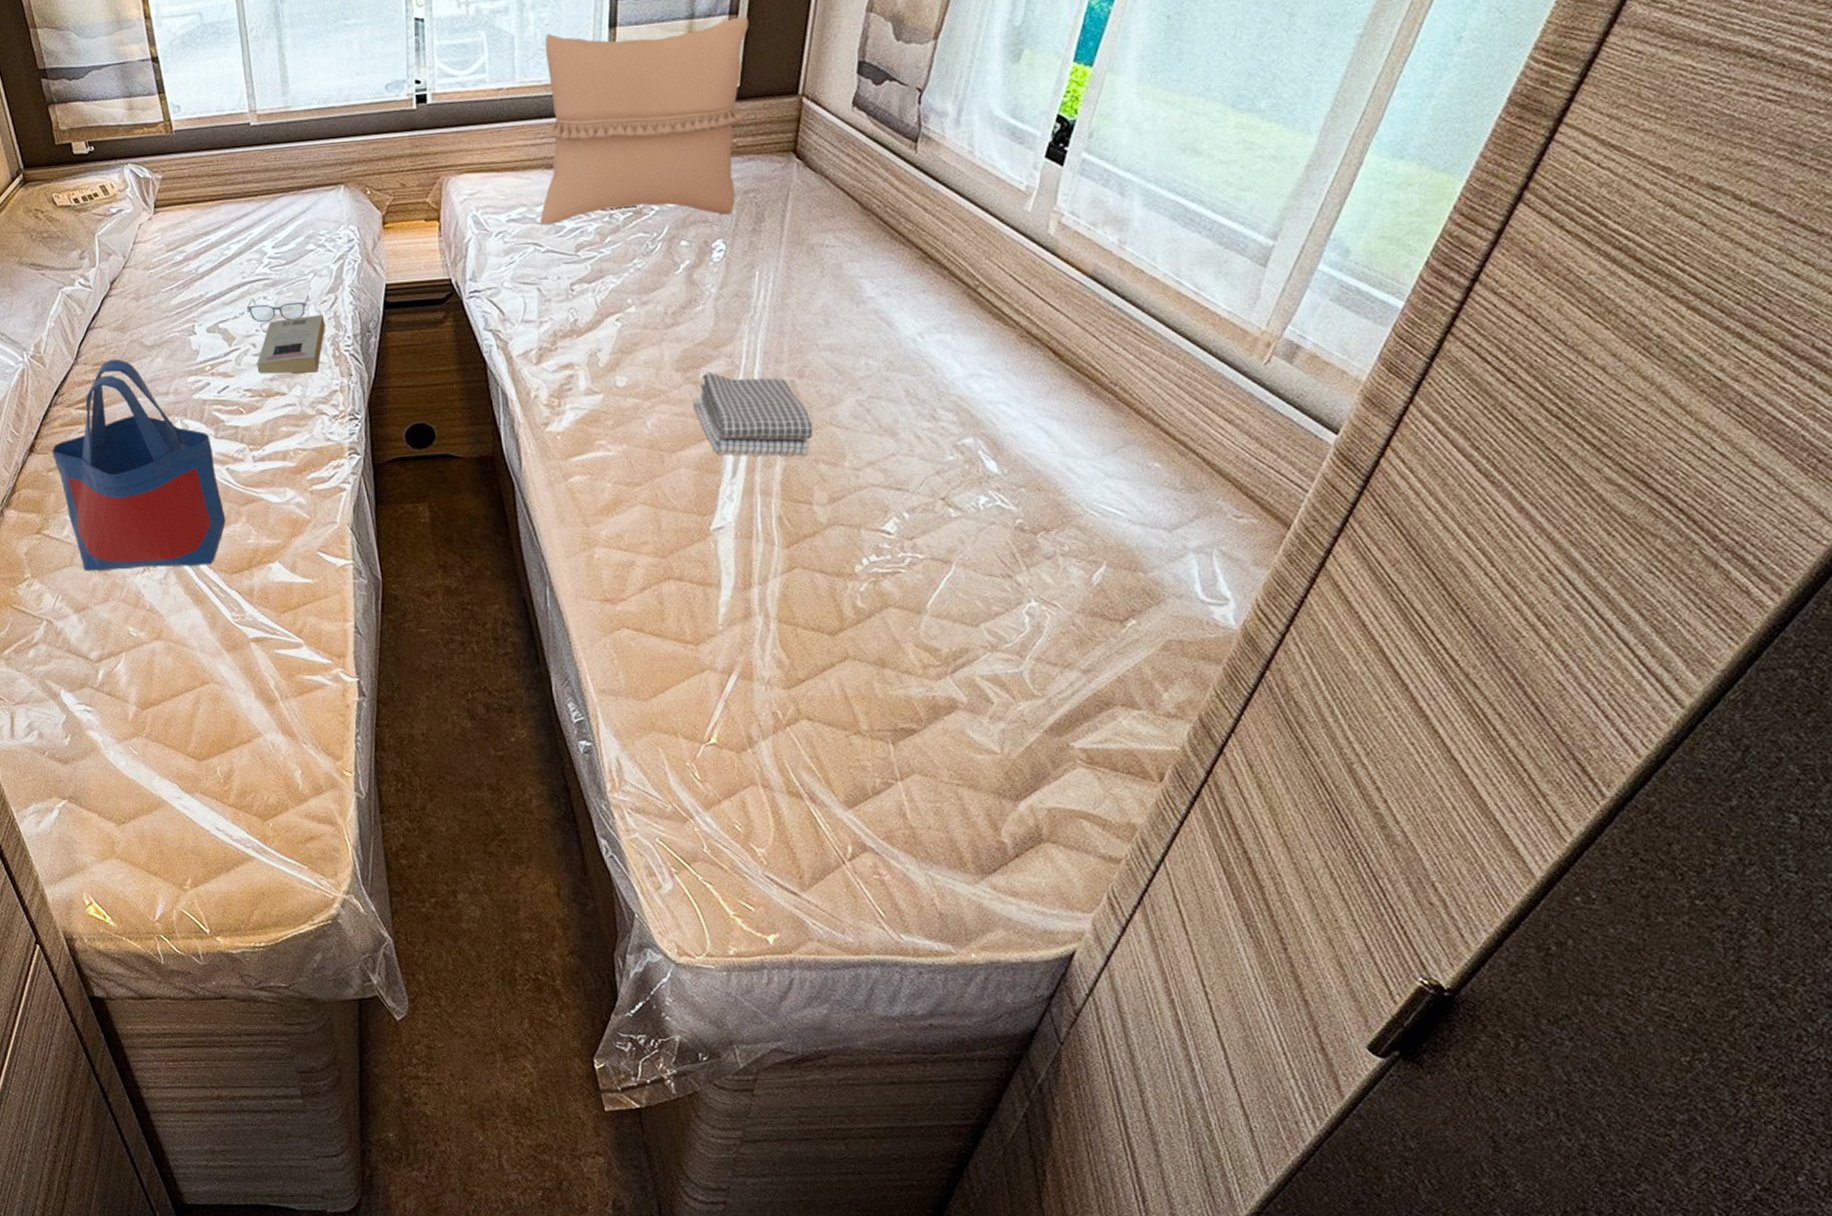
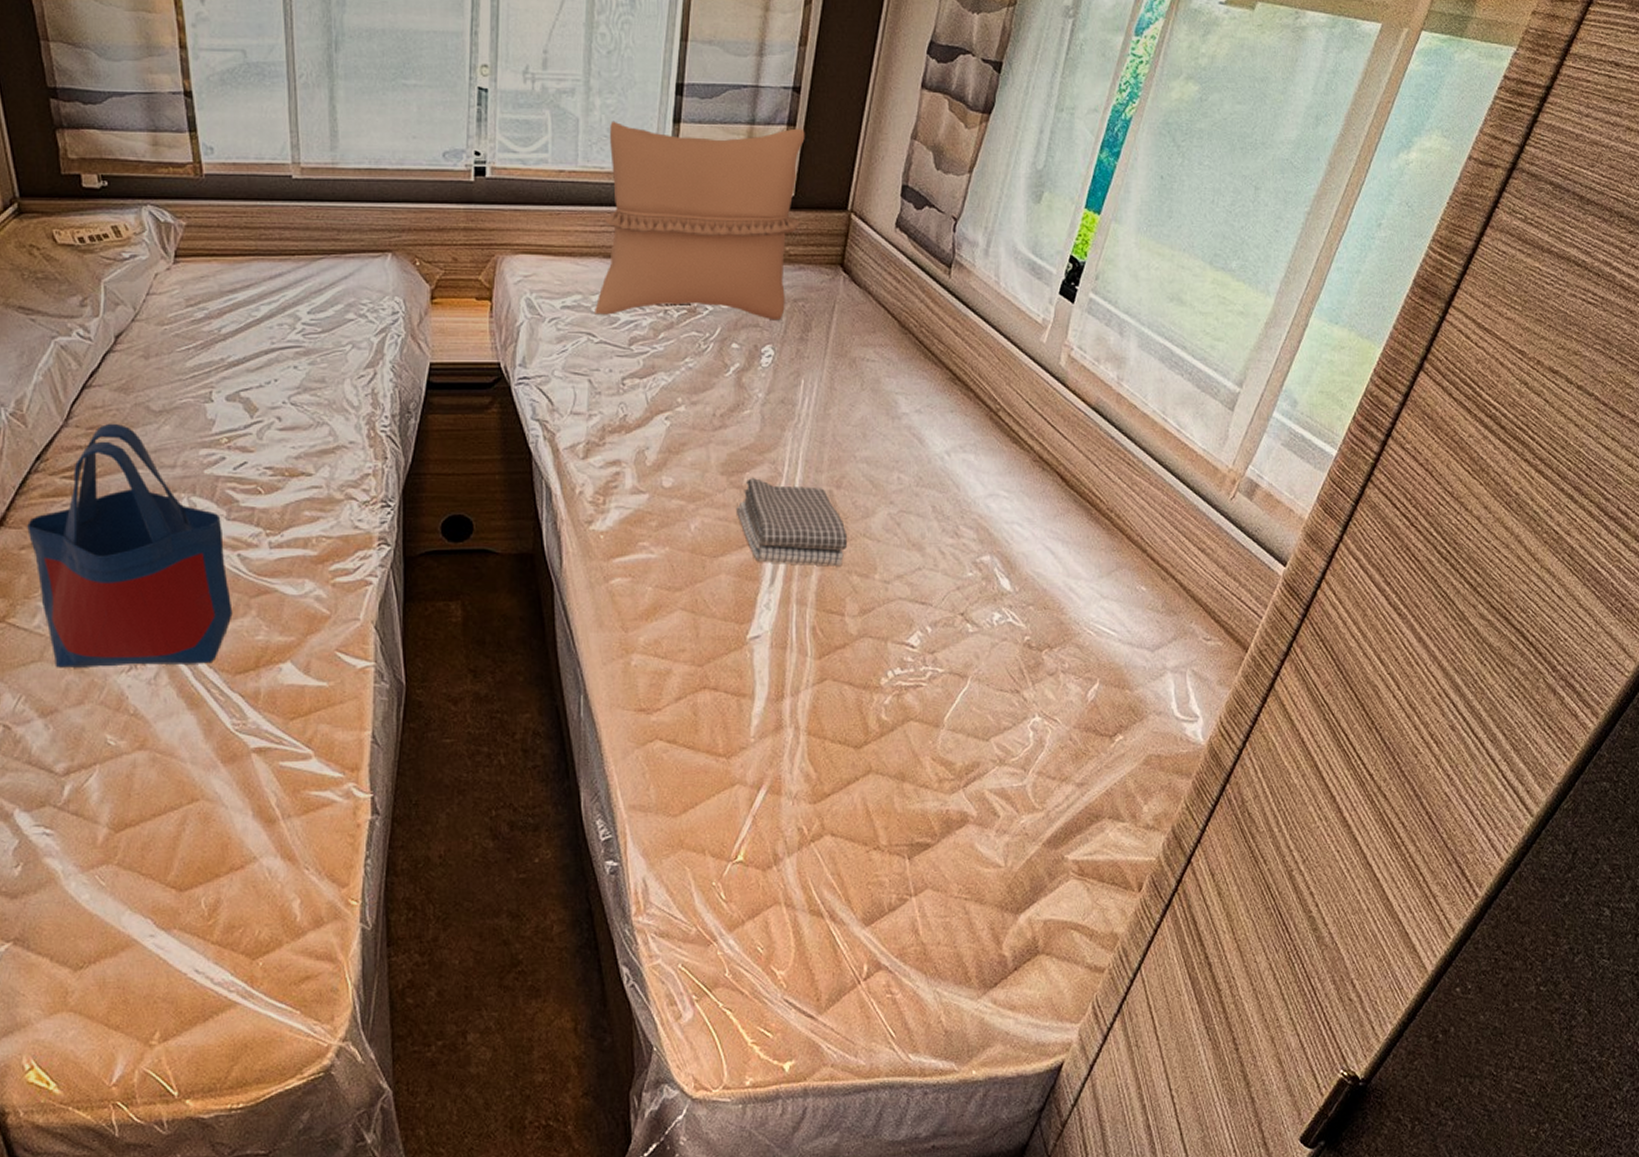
glasses: present [246,294,310,323] -> none [274,366,346,395]
book: present [256,315,325,374] -> none [281,390,361,453]

